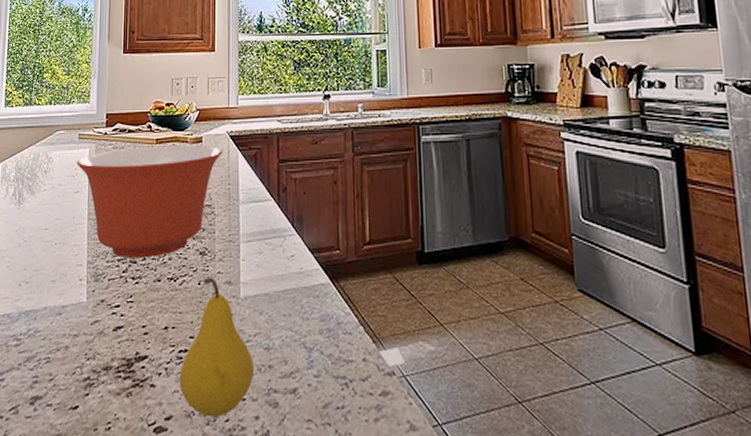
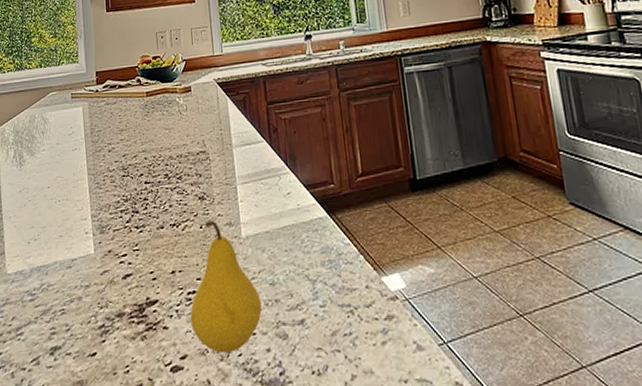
mixing bowl: present [76,145,223,258] -> none [71,94,212,208]

